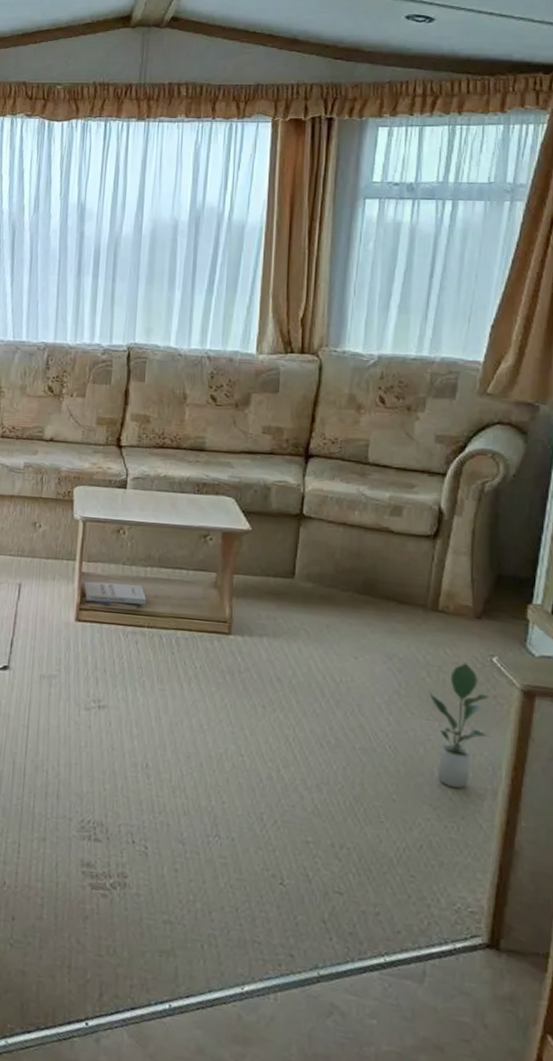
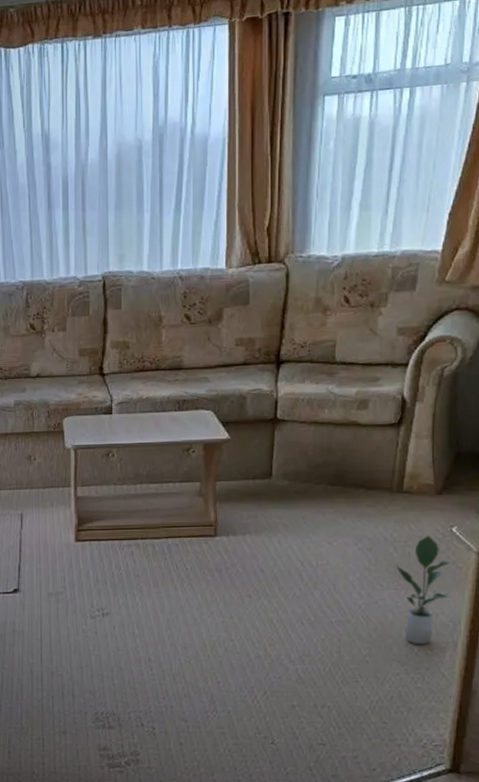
books: present [83,581,147,610] -> none [80,502,139,525]

